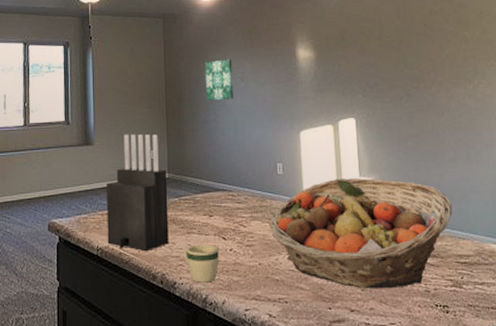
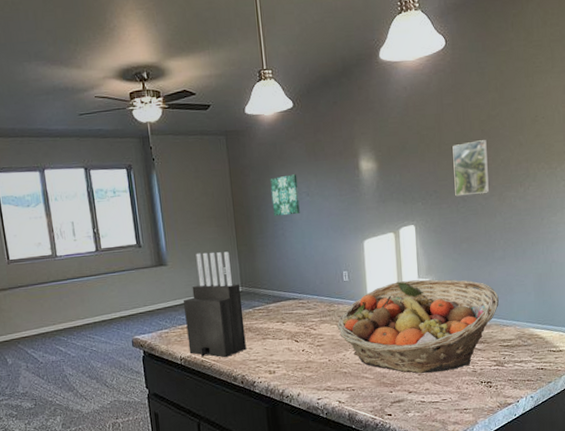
mug: present [184,245,219,283] -> none [261,347,293,380]
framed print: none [394,34,435,90] -> present [452,140,489,197]

